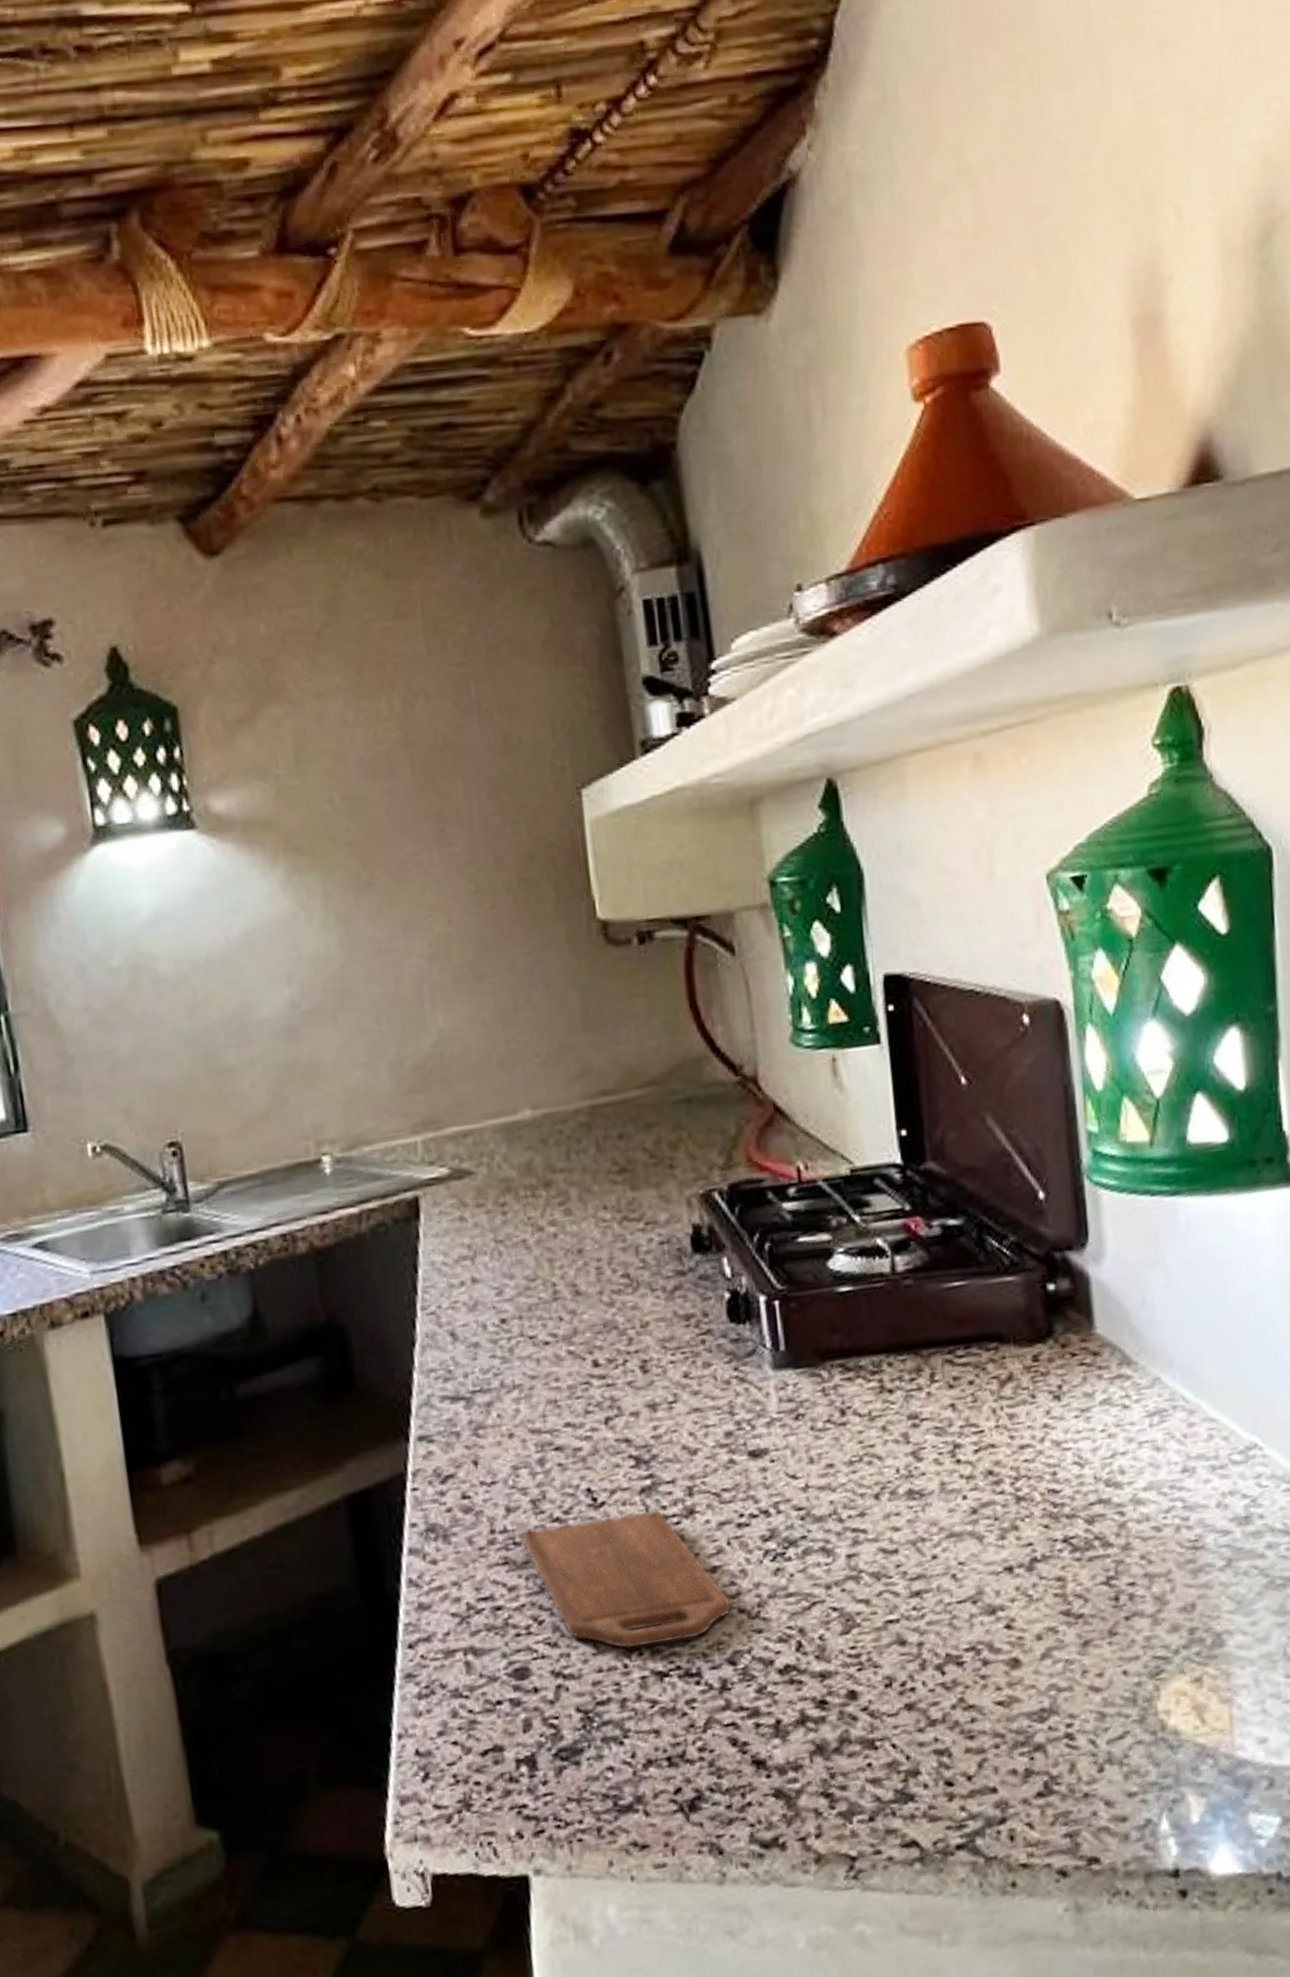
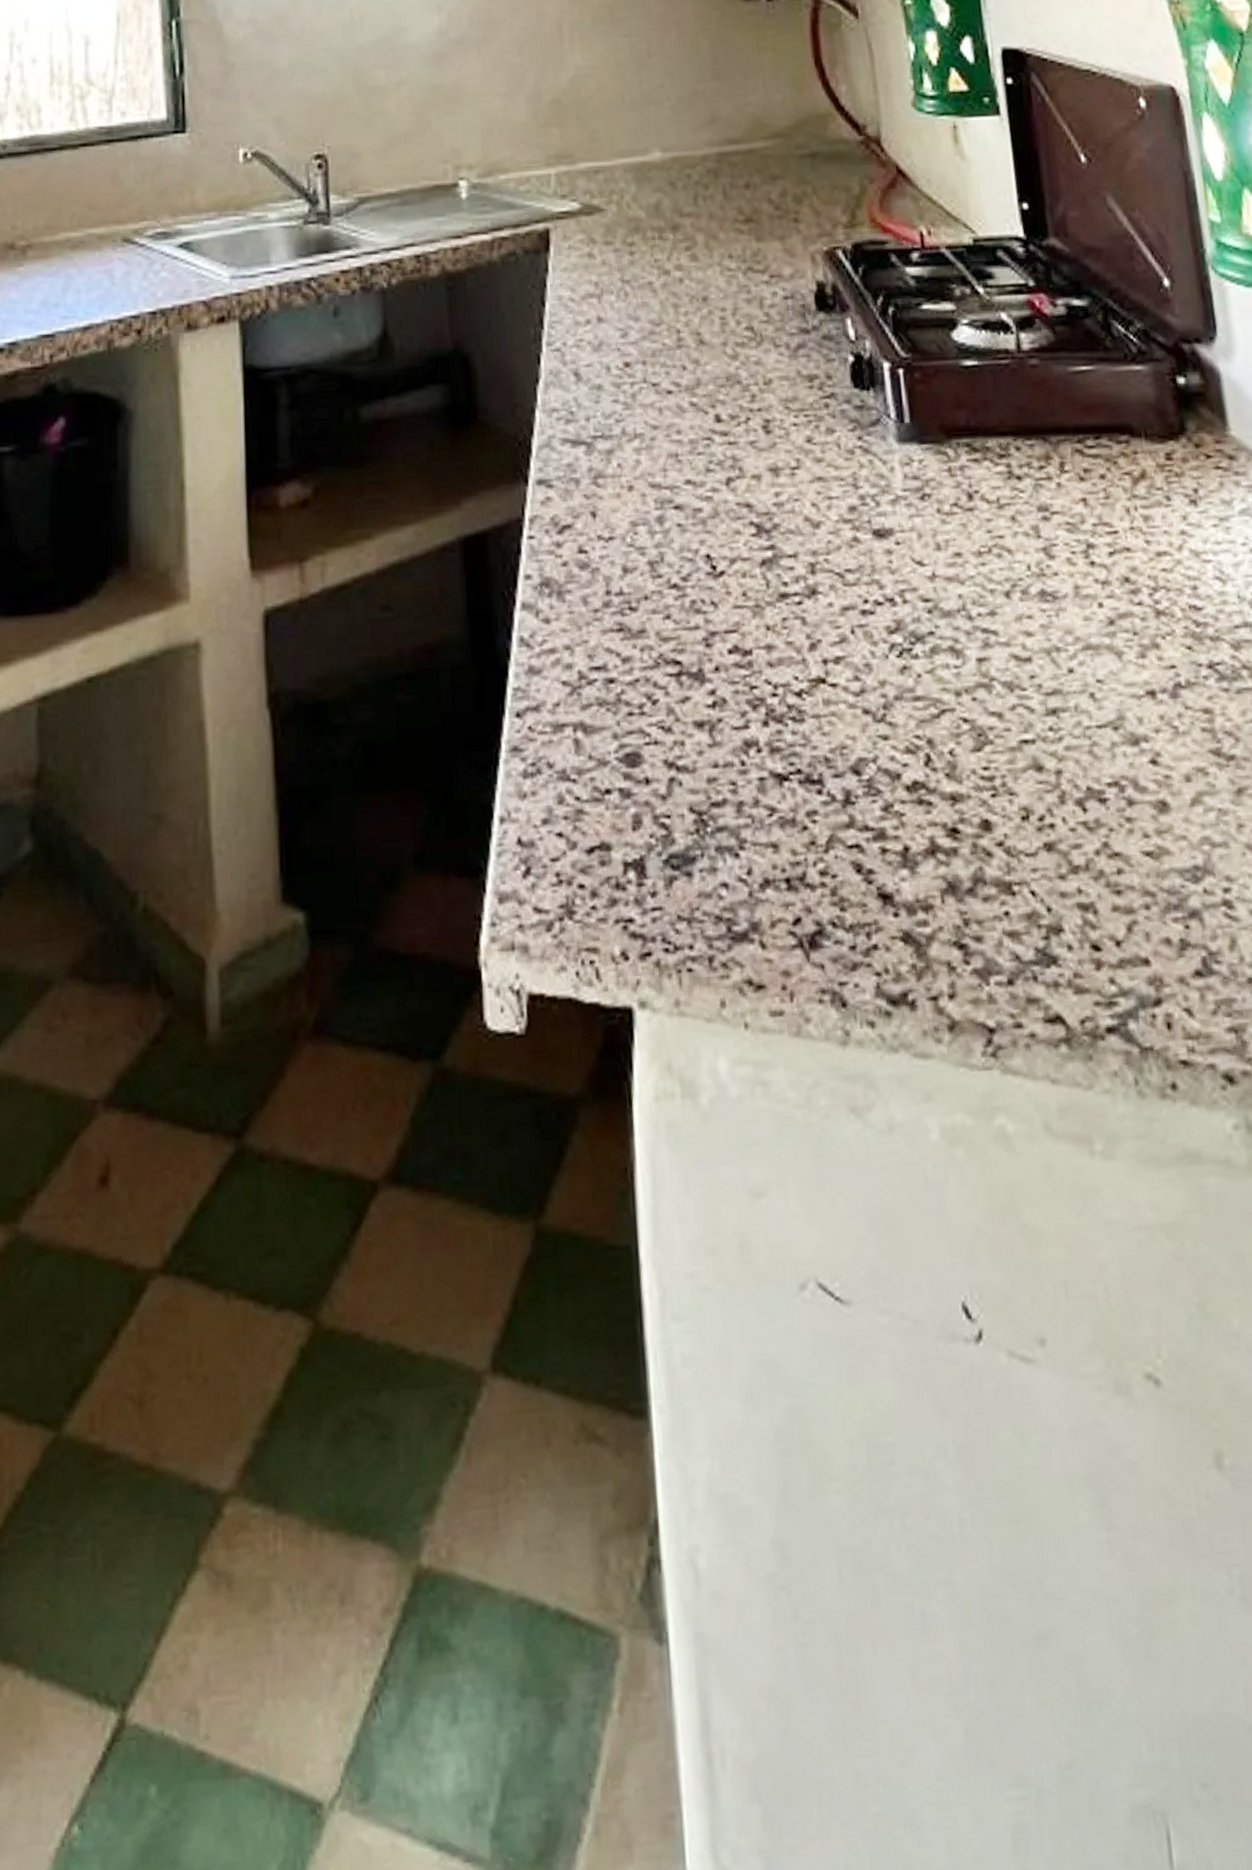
cutting board: present [519,1509,733,1649] -> none [635,585,857,744]

